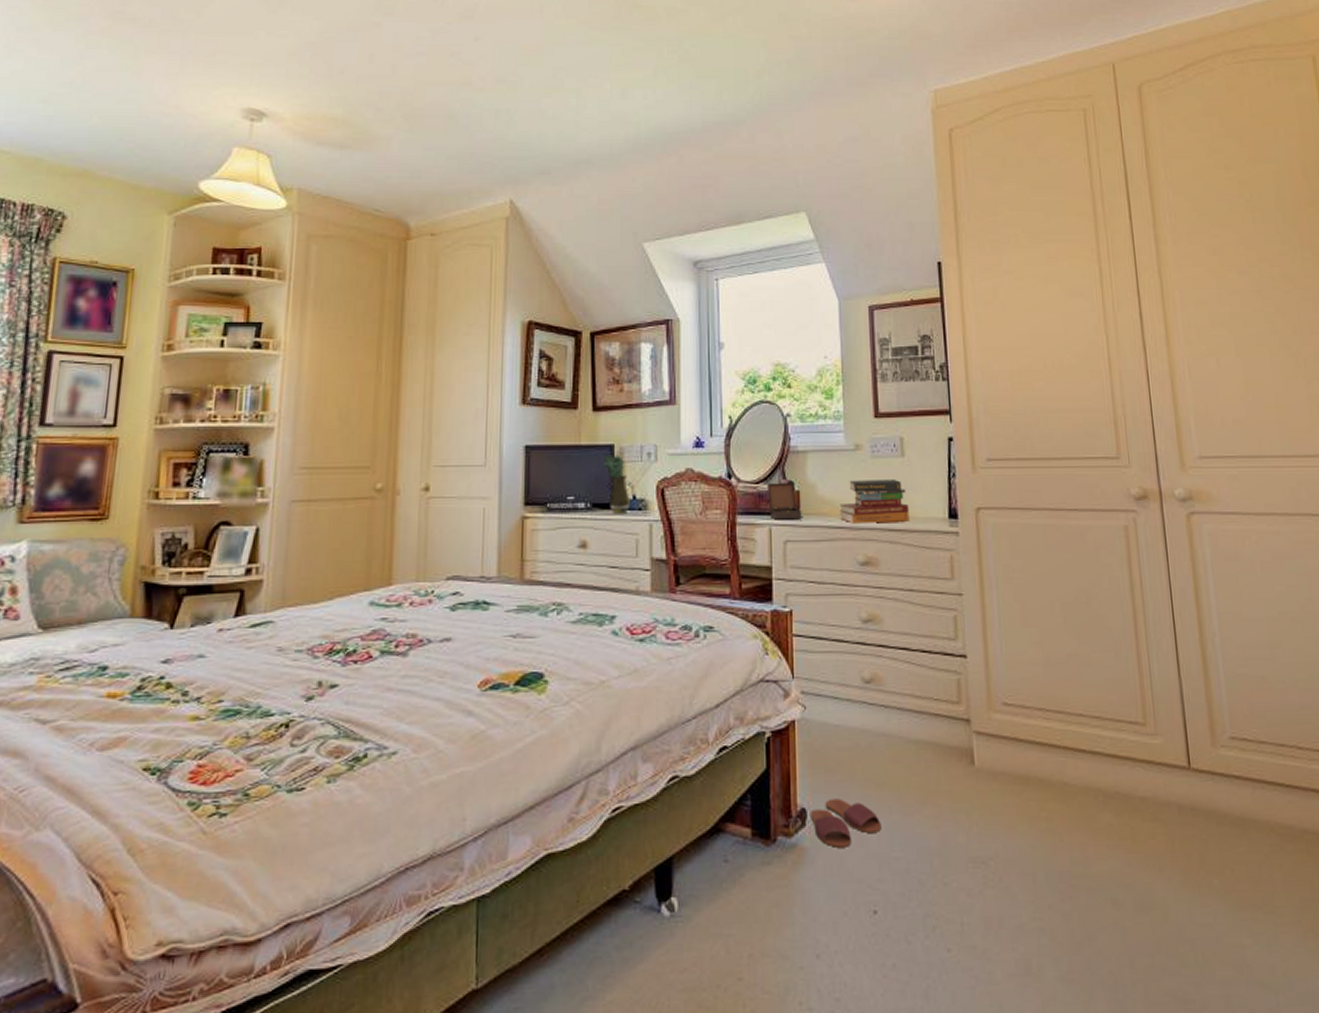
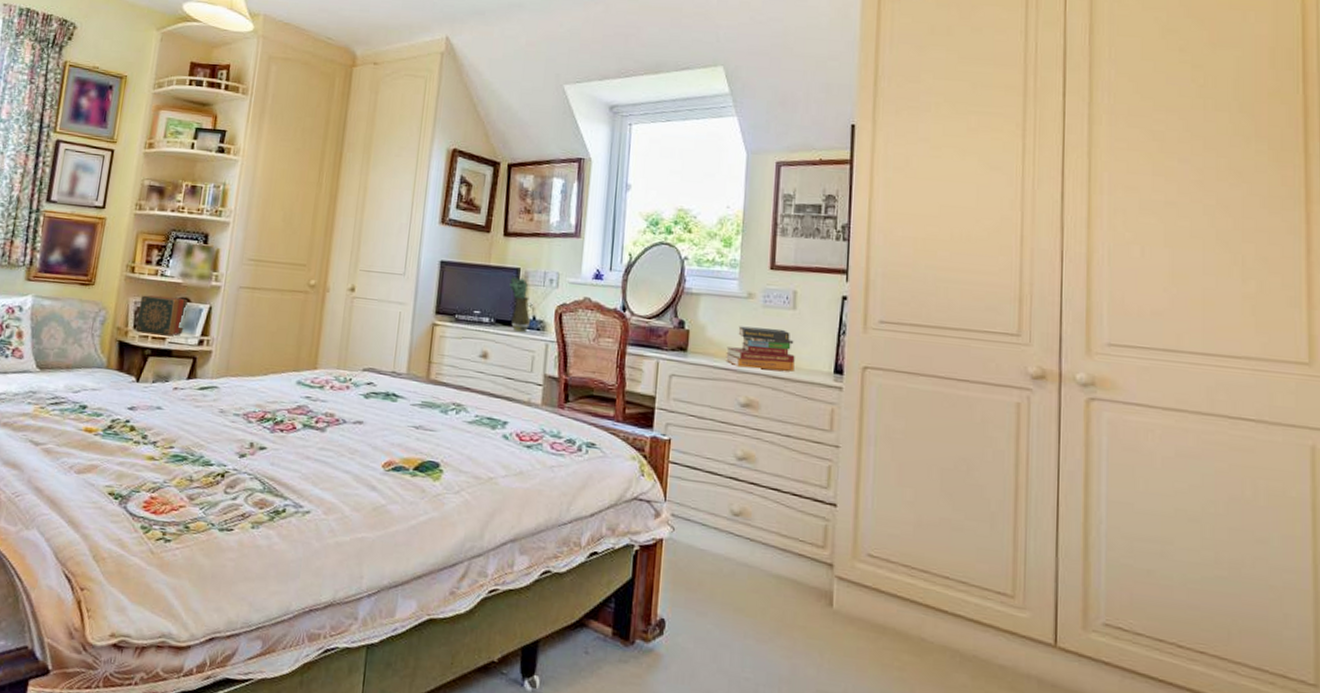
decorative box: none [164,521,229,570] -> present [135,295,188,336]
jewelry box: present [767,482,802,520] -> none [658,319,689,357]
slippers: present [810,798,882,848] -> none [668,614,735,661]

